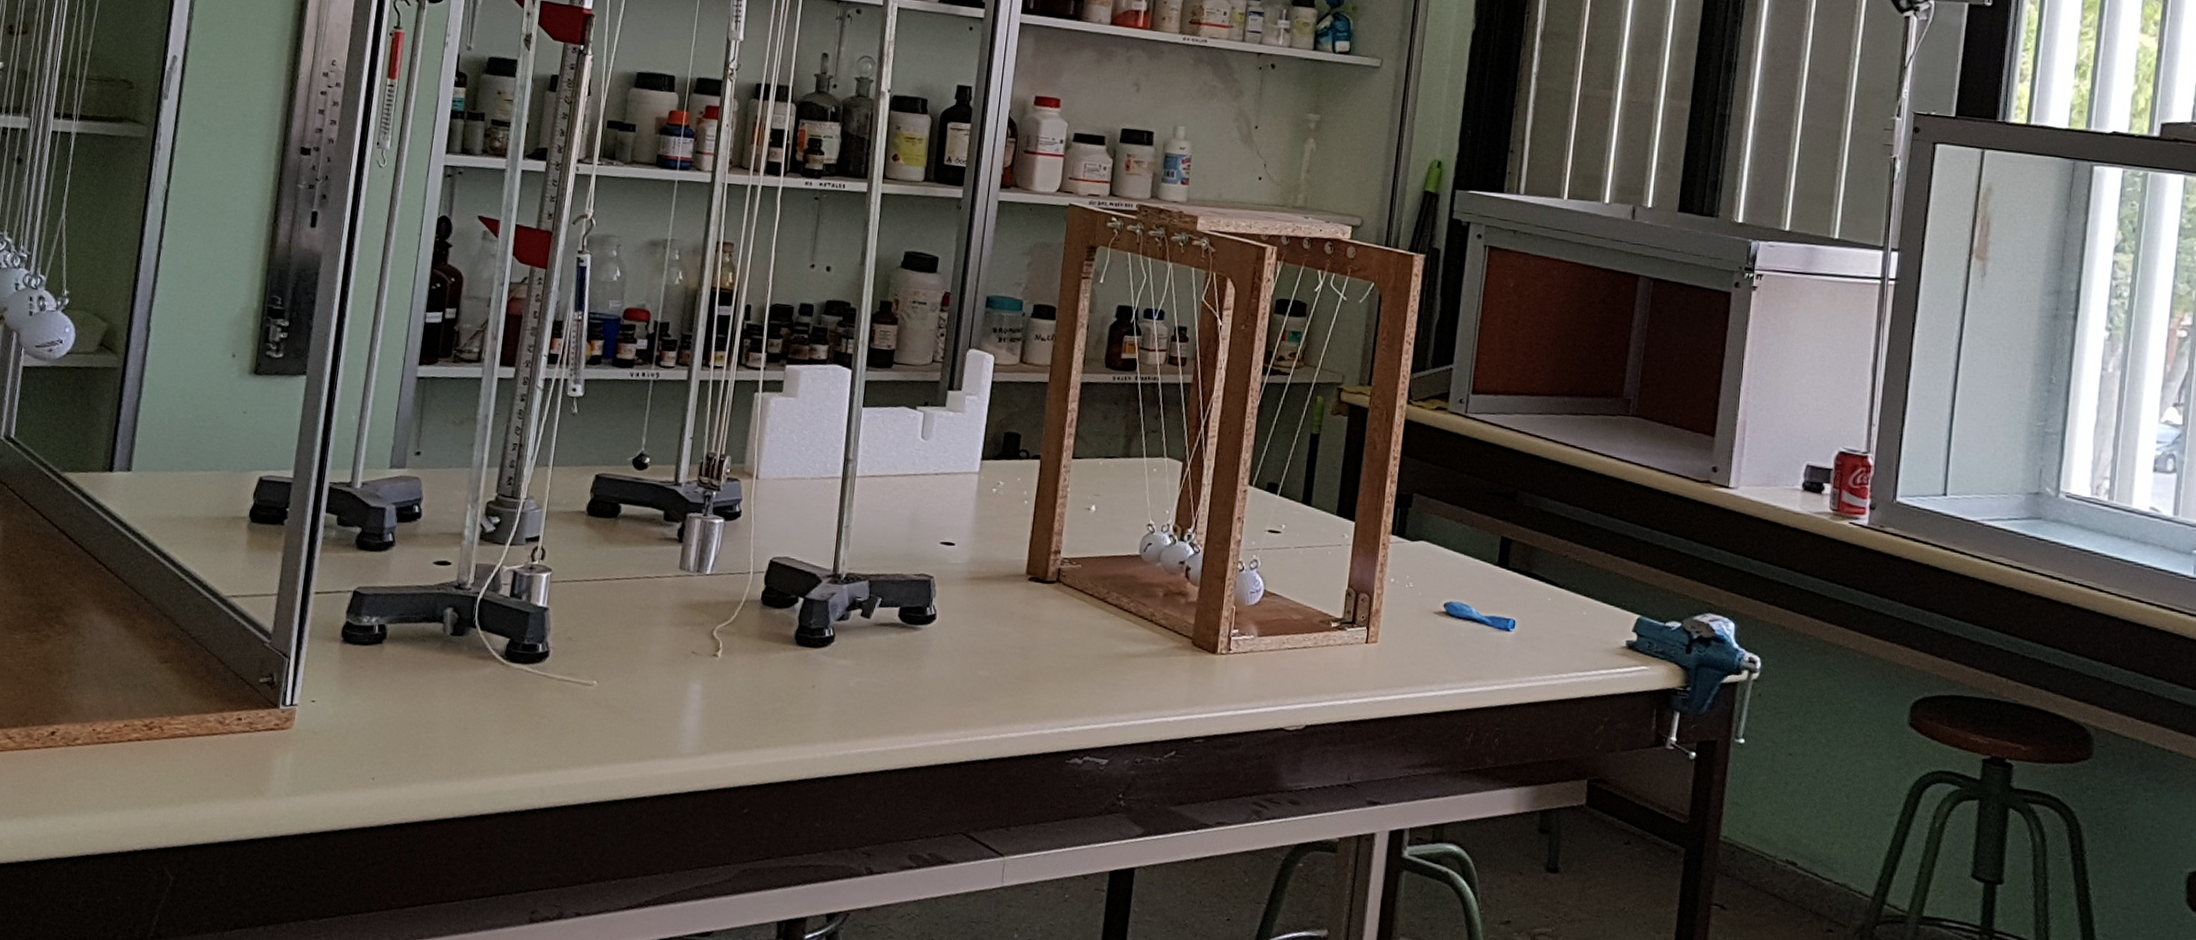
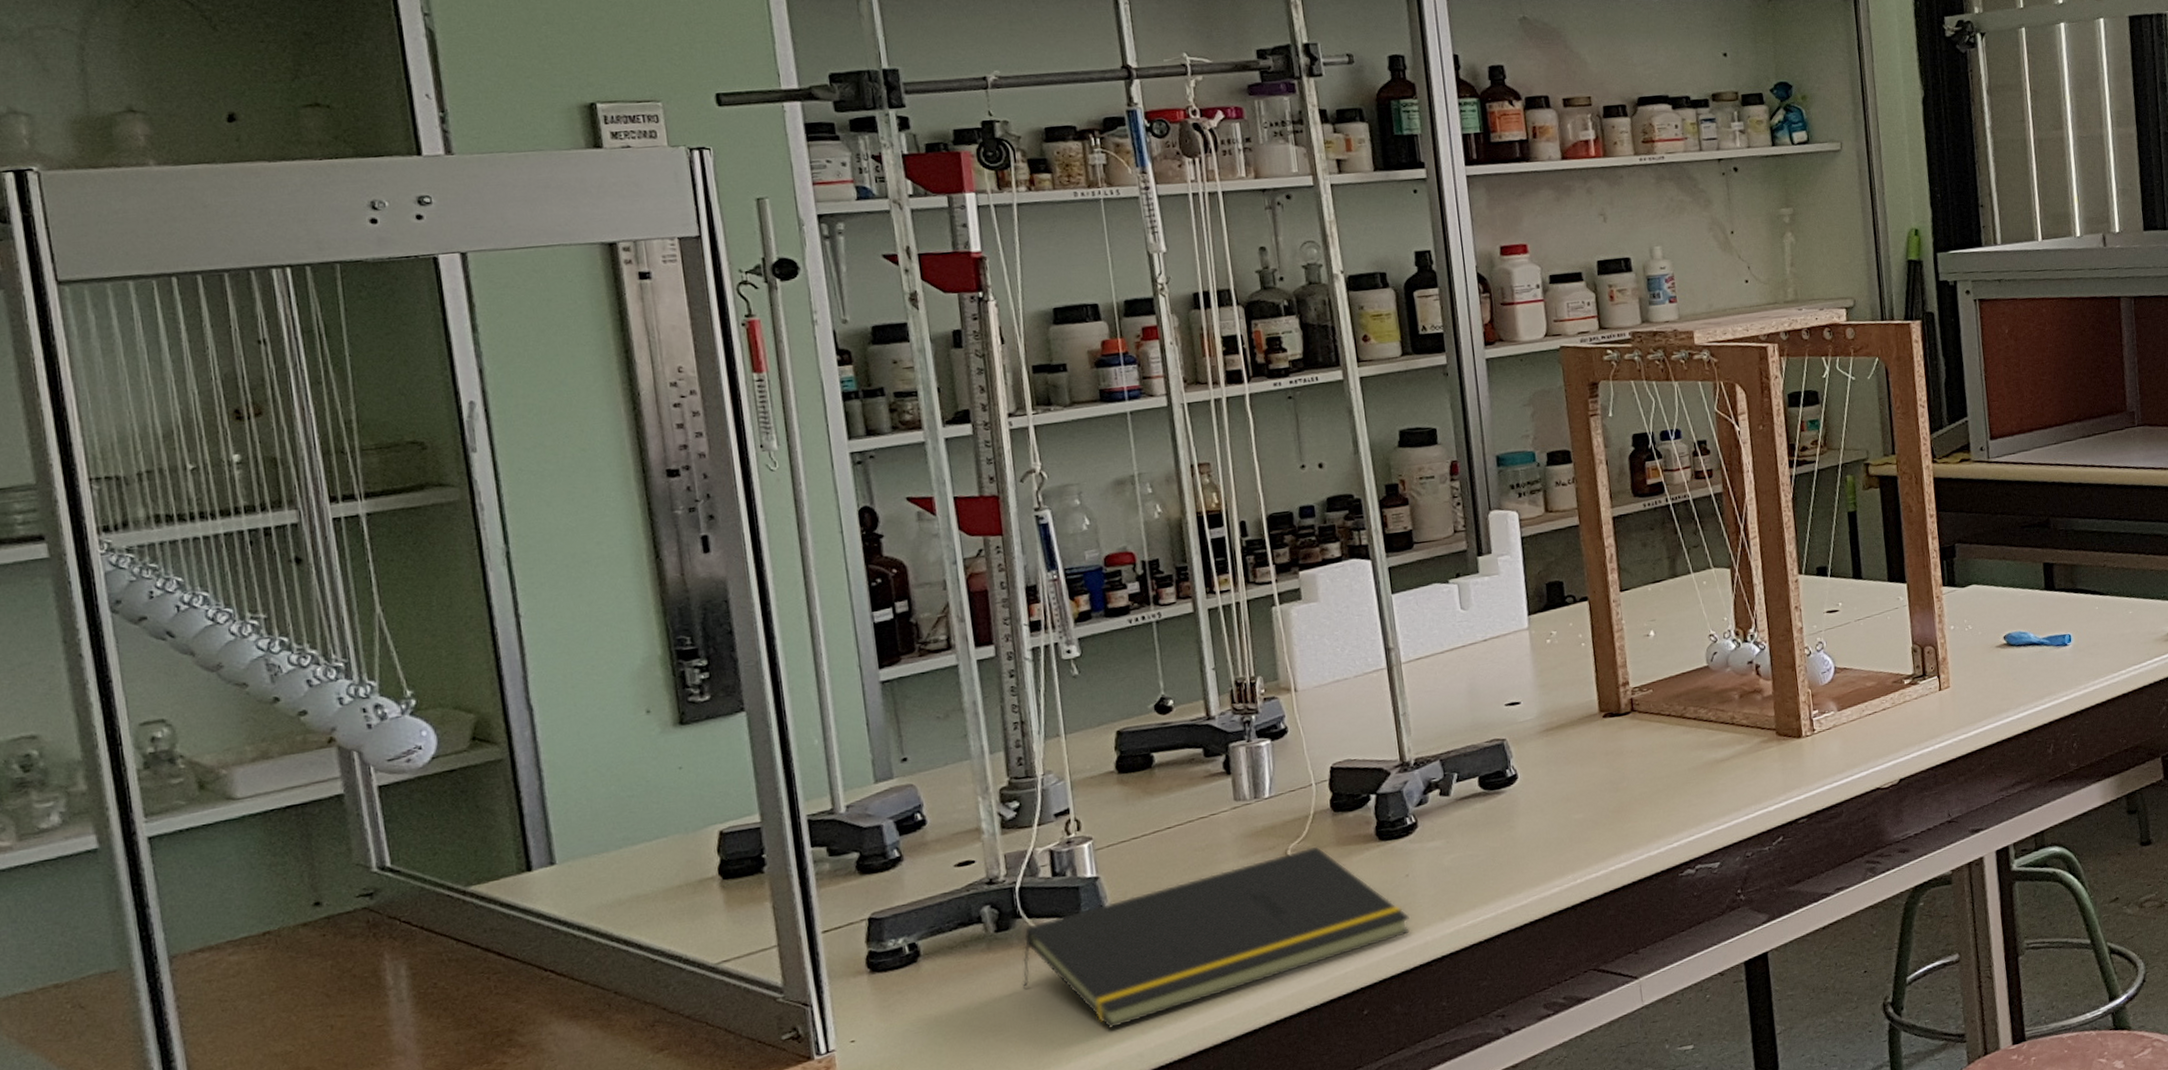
notepad: none [460,633,806,758] -> present [1021,846,1411,1029]

